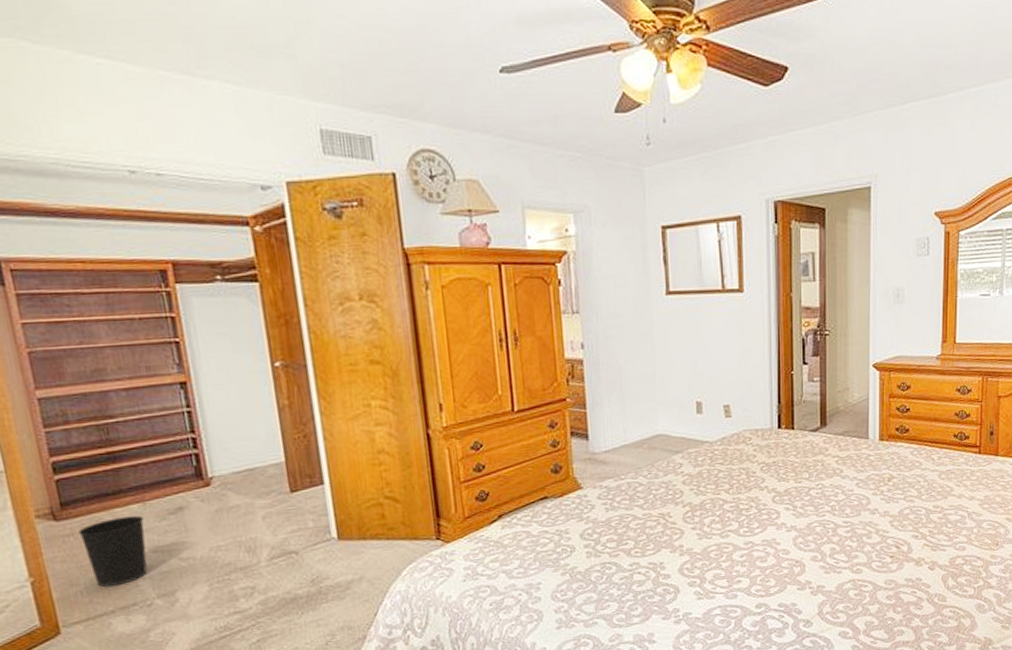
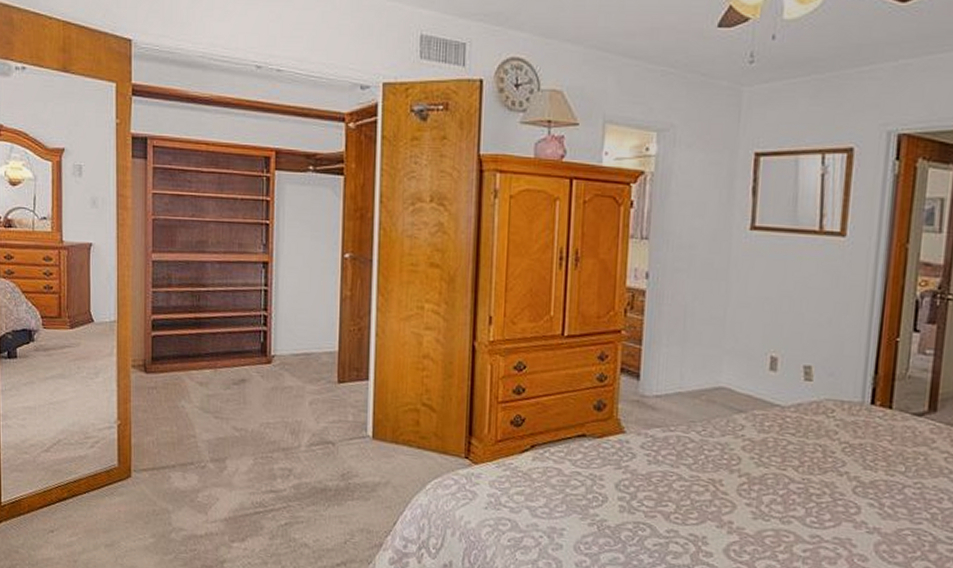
wastebasket: present [78,515,148,588] -> none [161,379,213,443]

